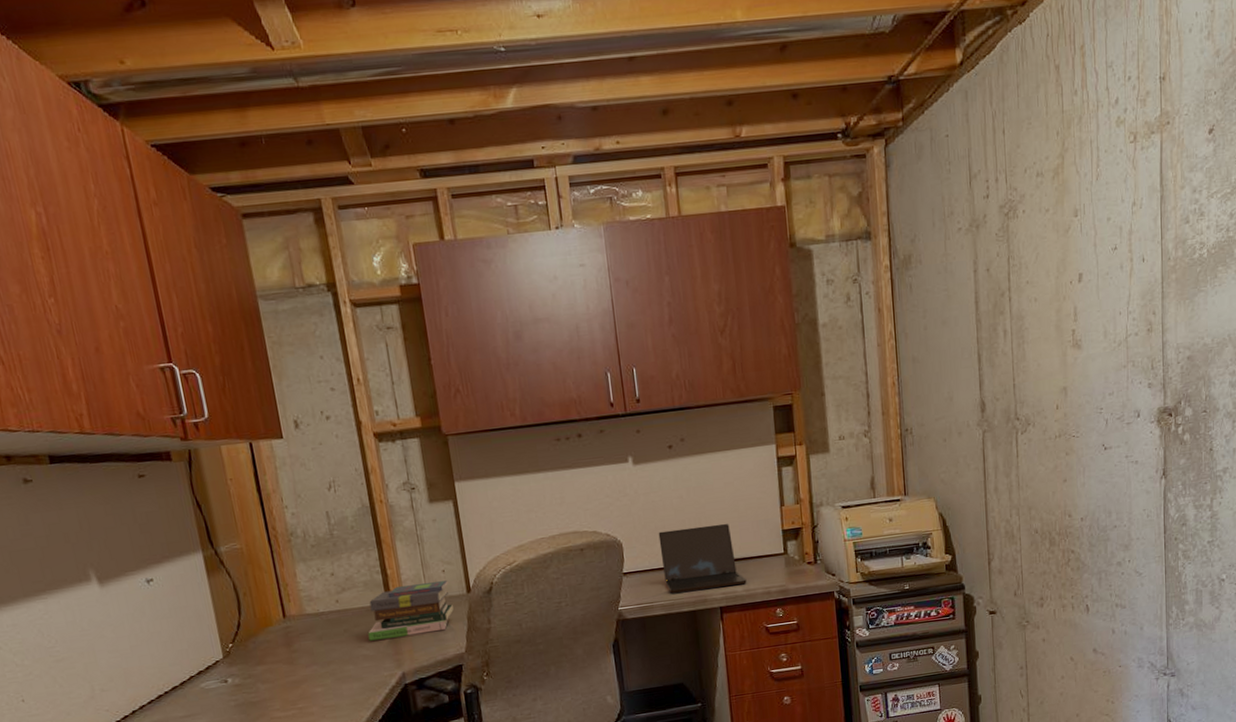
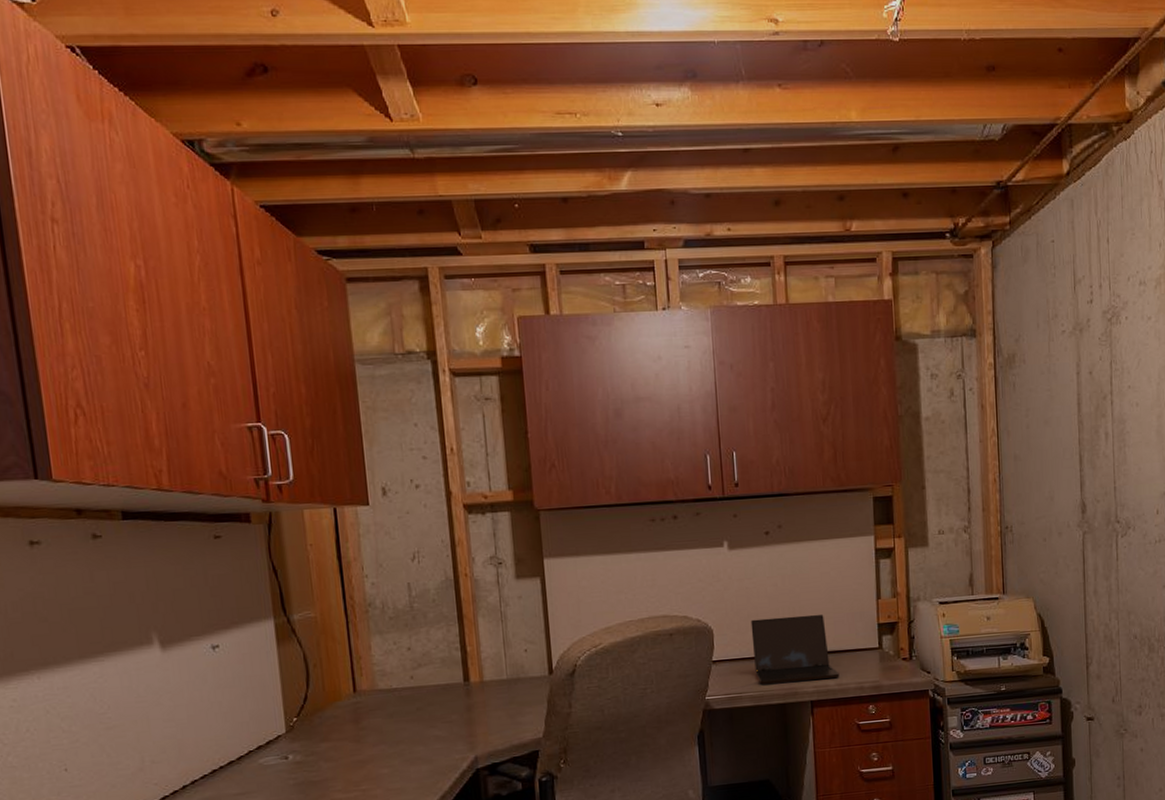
books: present [367,580,454,642] -> none [441,661,534,722]

